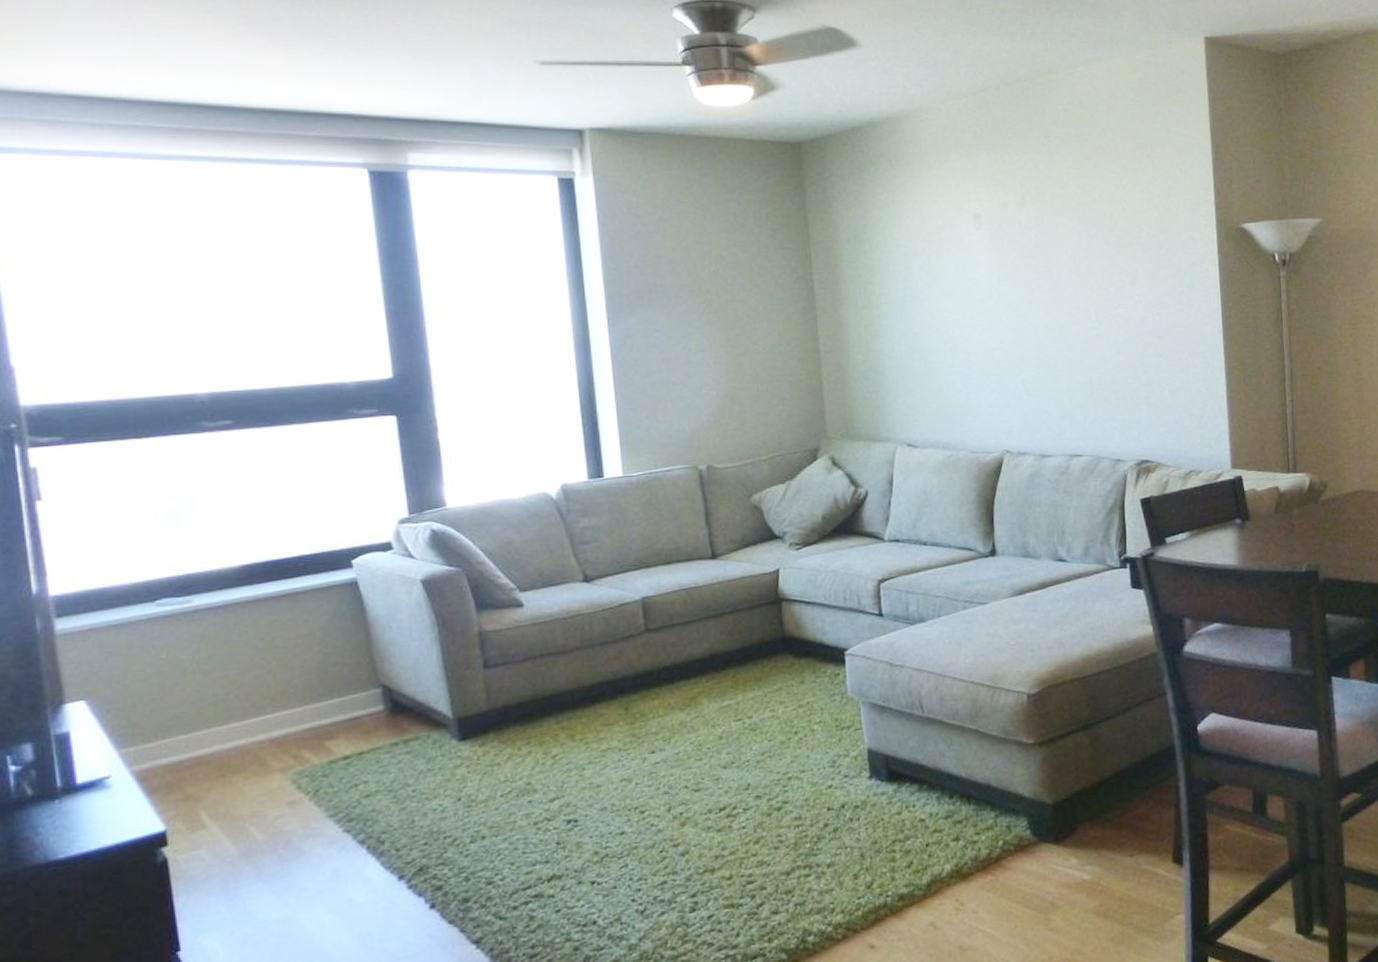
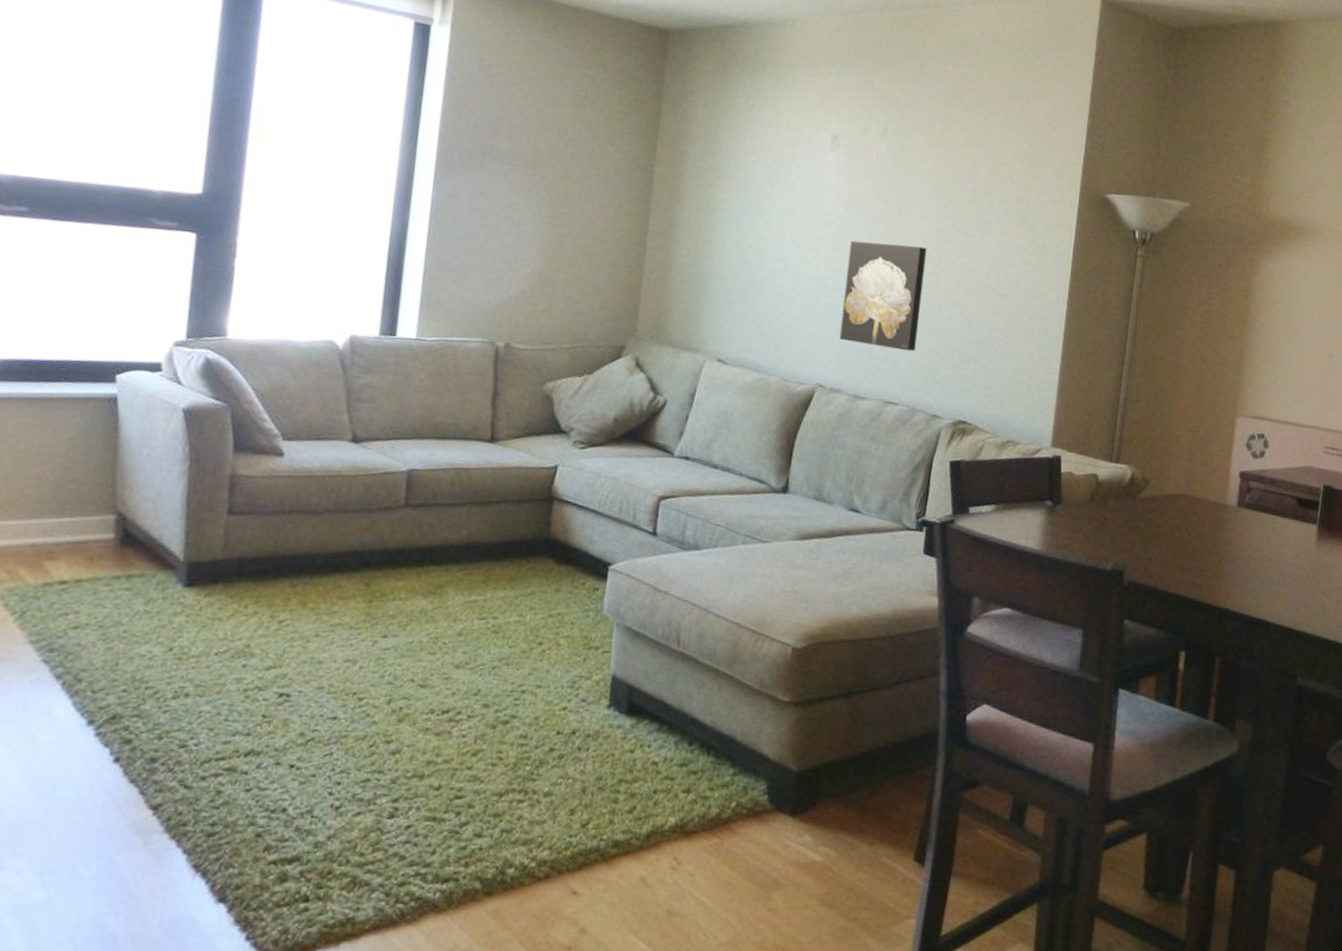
wall art: none [1010,305,1089,406] -> present [839,240,927,352]

